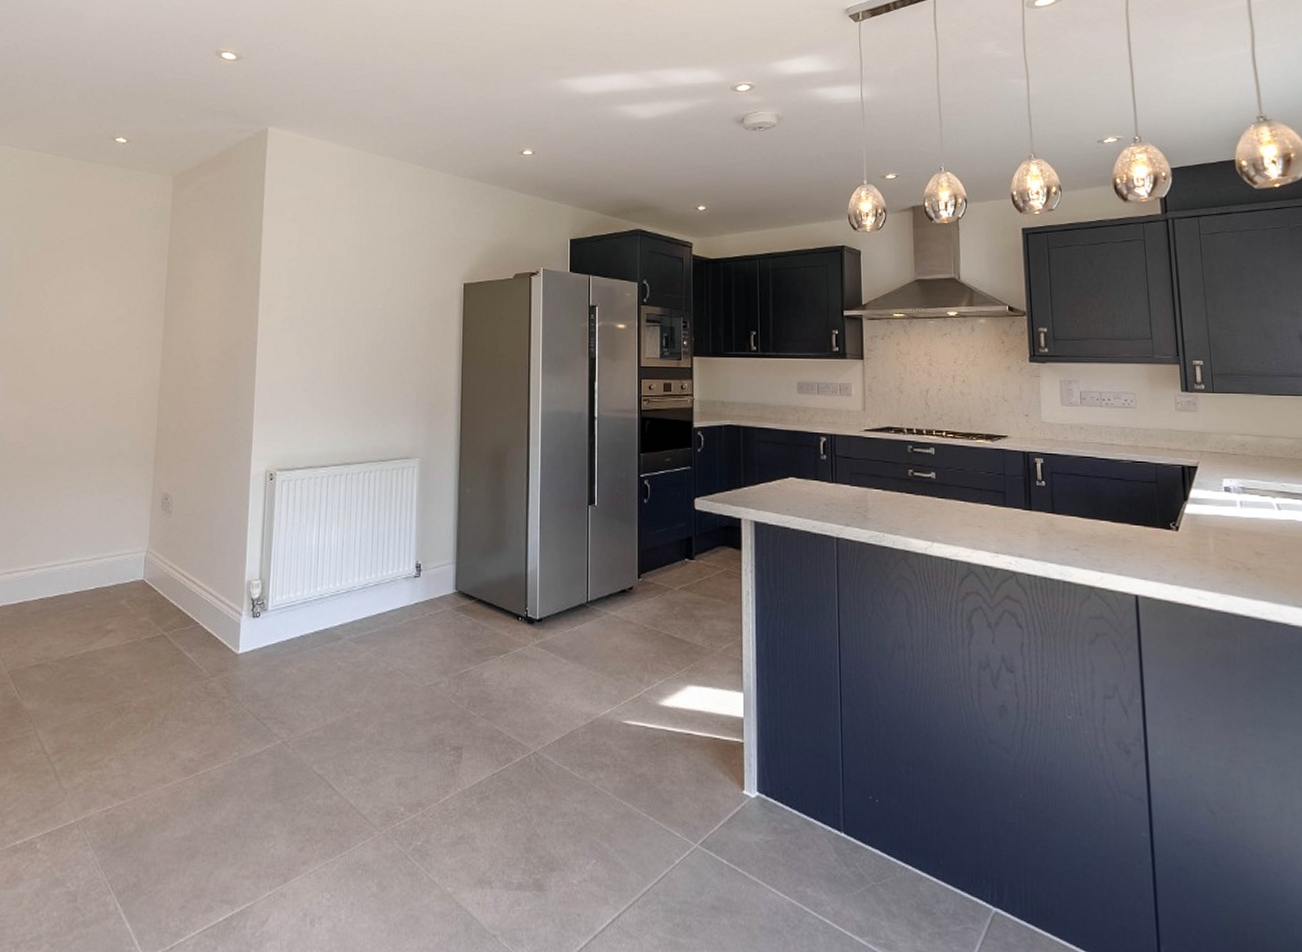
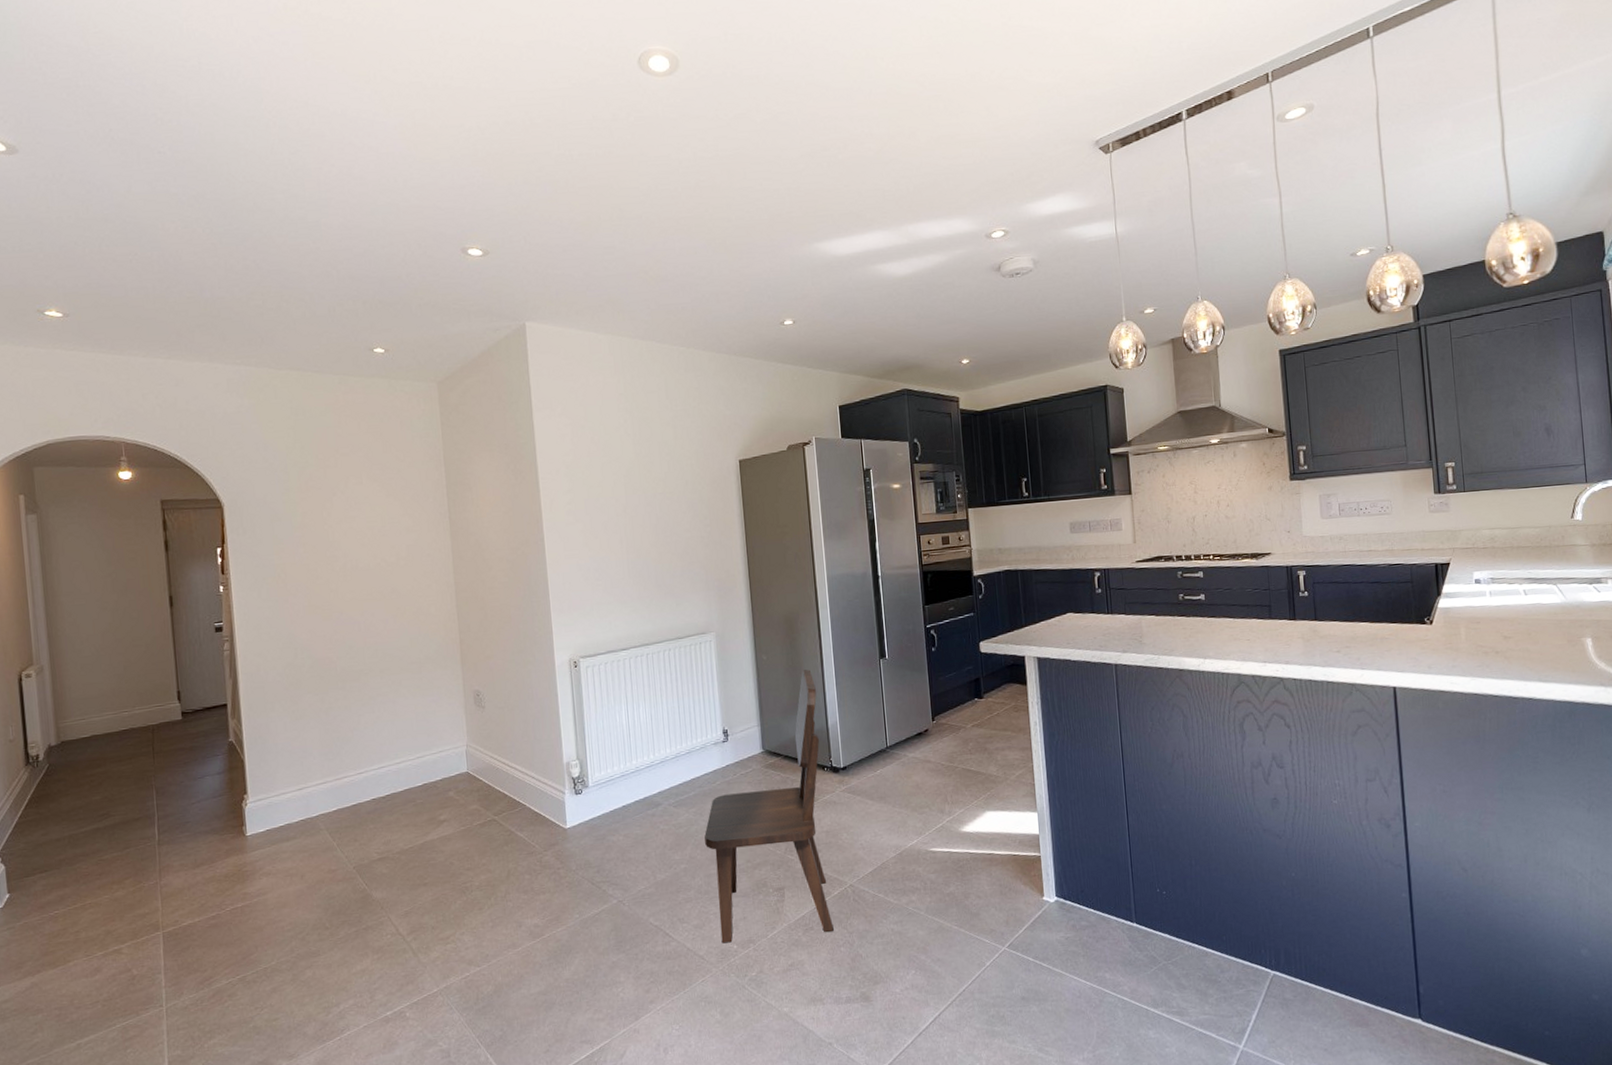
dining chair: none [383,508,518,804] -> present [704,669,834,944]

